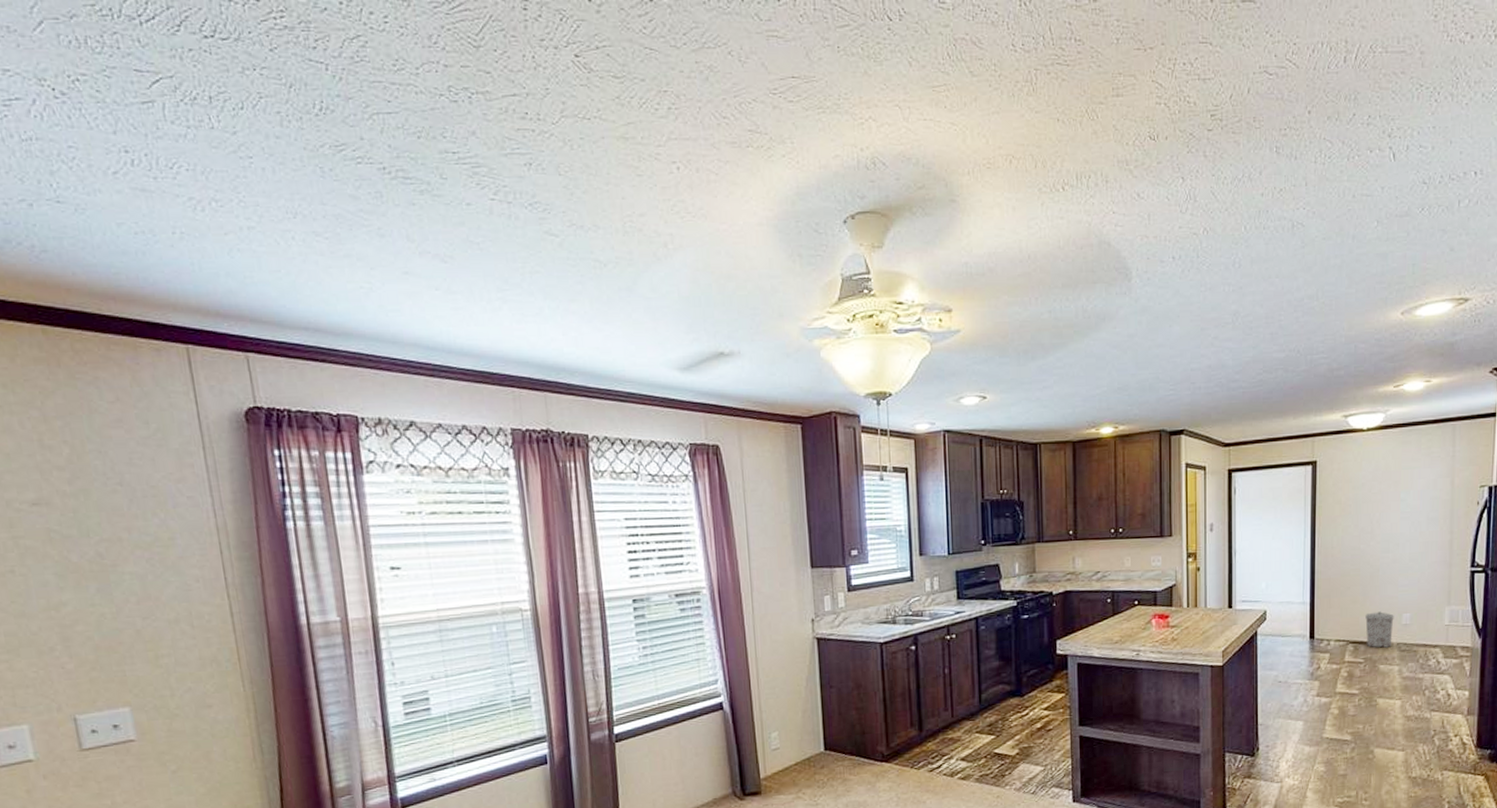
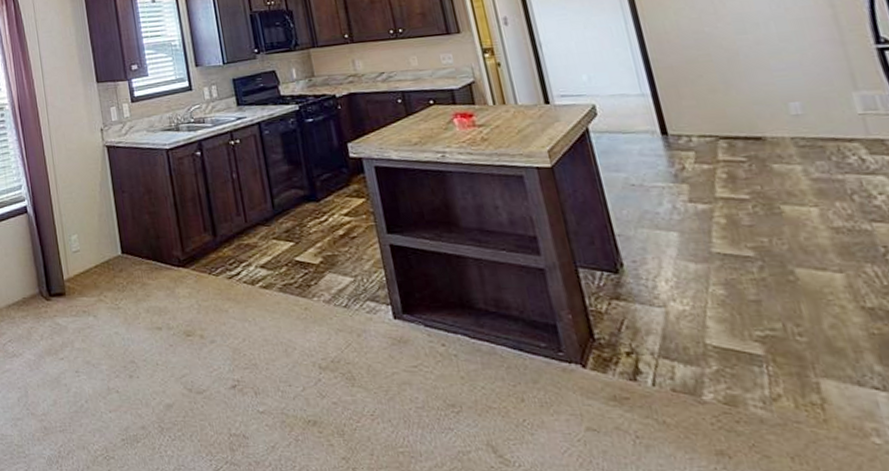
trash can: present [1365,612,1394,648] -> none [733,101,784,144]

